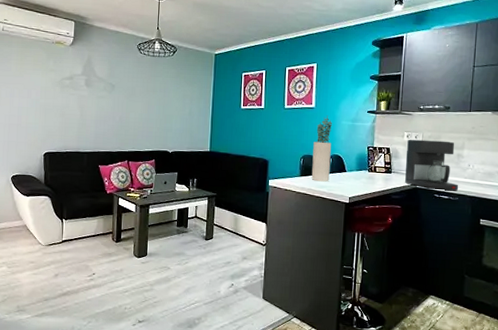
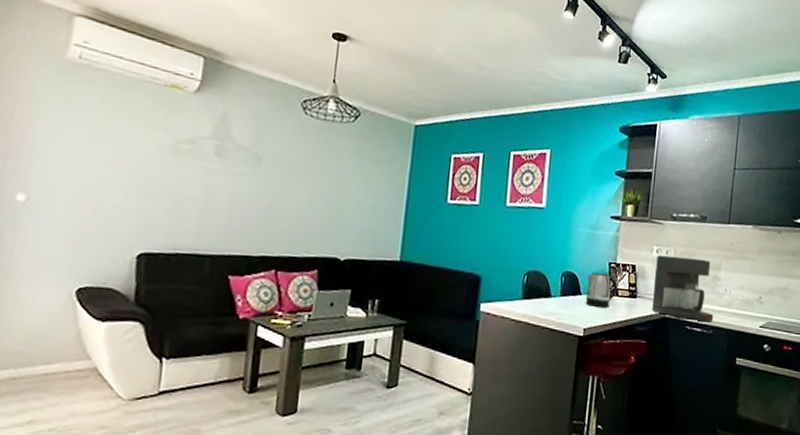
vase: present [311,115,333,182] -> none [537,218,567,308]
kettle: none [349,153,376,181] -> present [585,271,618,308]

